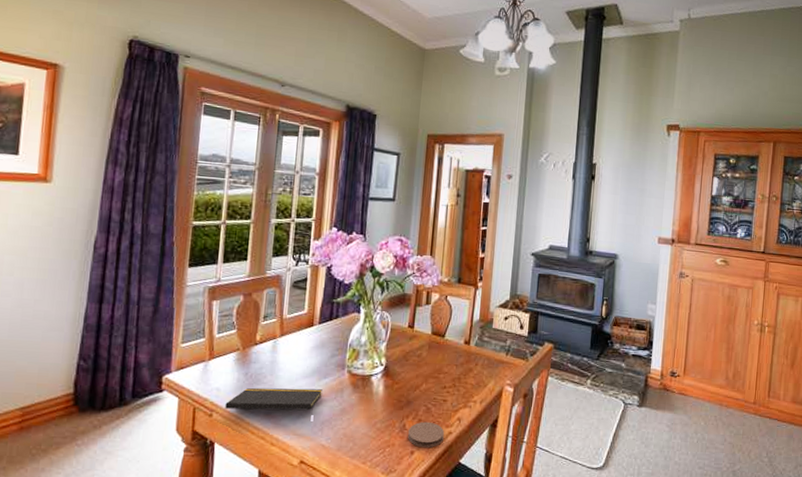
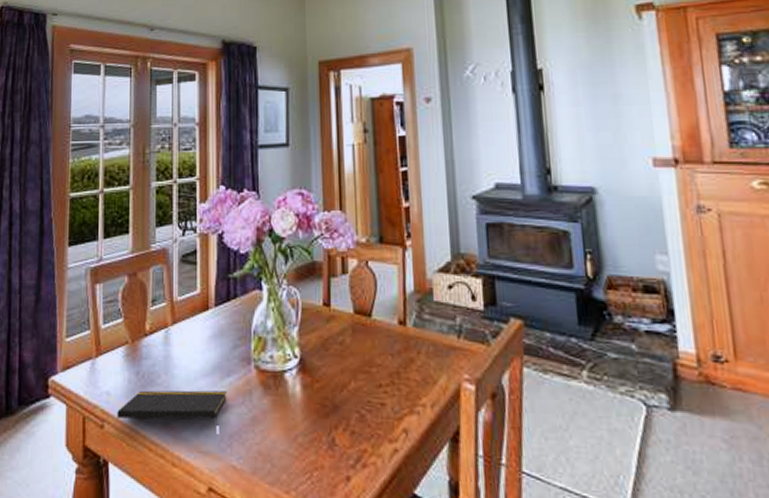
coaster: present [408,421,444,448] -> none [340,434,388,473]

